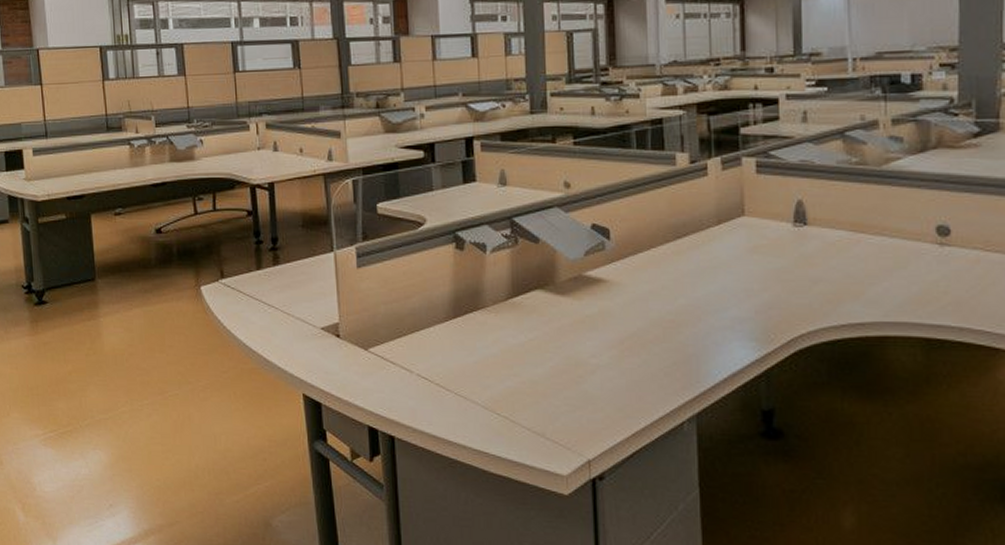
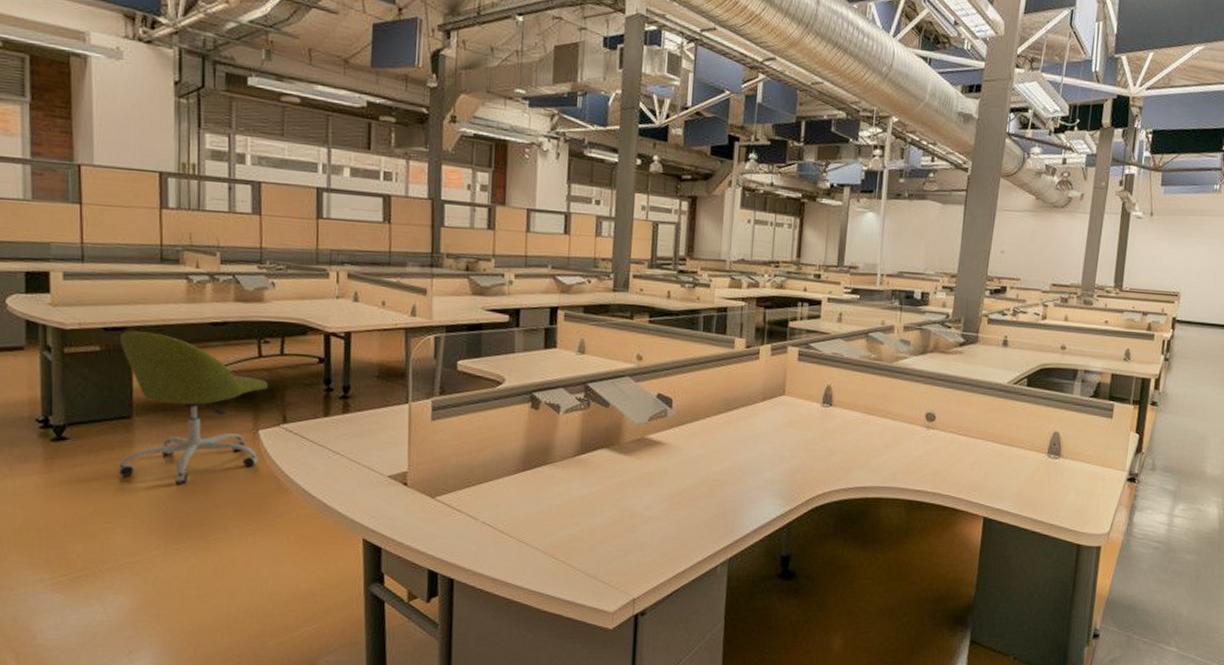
office chair: none [79,198,206,342] -> present [117,331,269,484]

